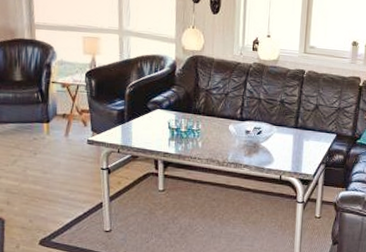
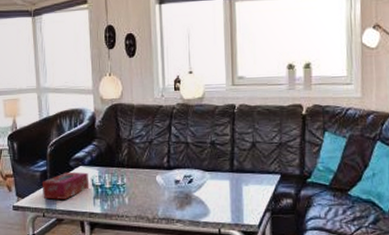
tissue box: none [118,113,166,138] -> present [42,171,90,200]

